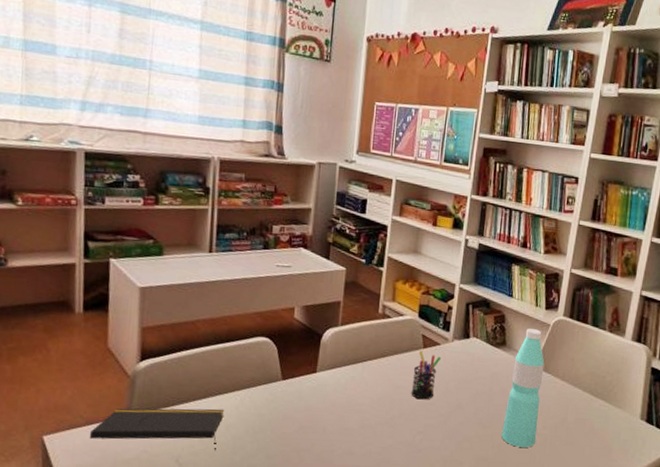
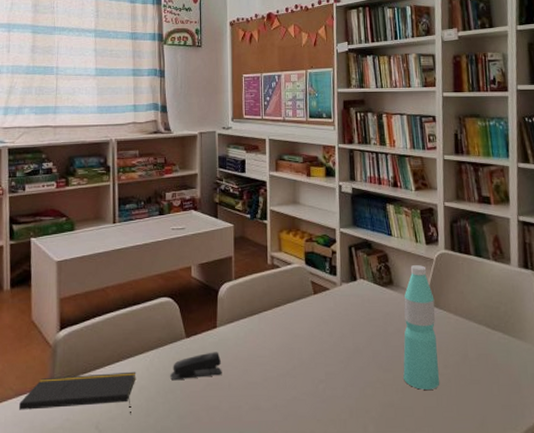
stapler: none [261,396,318,421] -> present [170,352,222,379]
pen holder: present [411,350,442,400] -> none [307,297,333,347]

